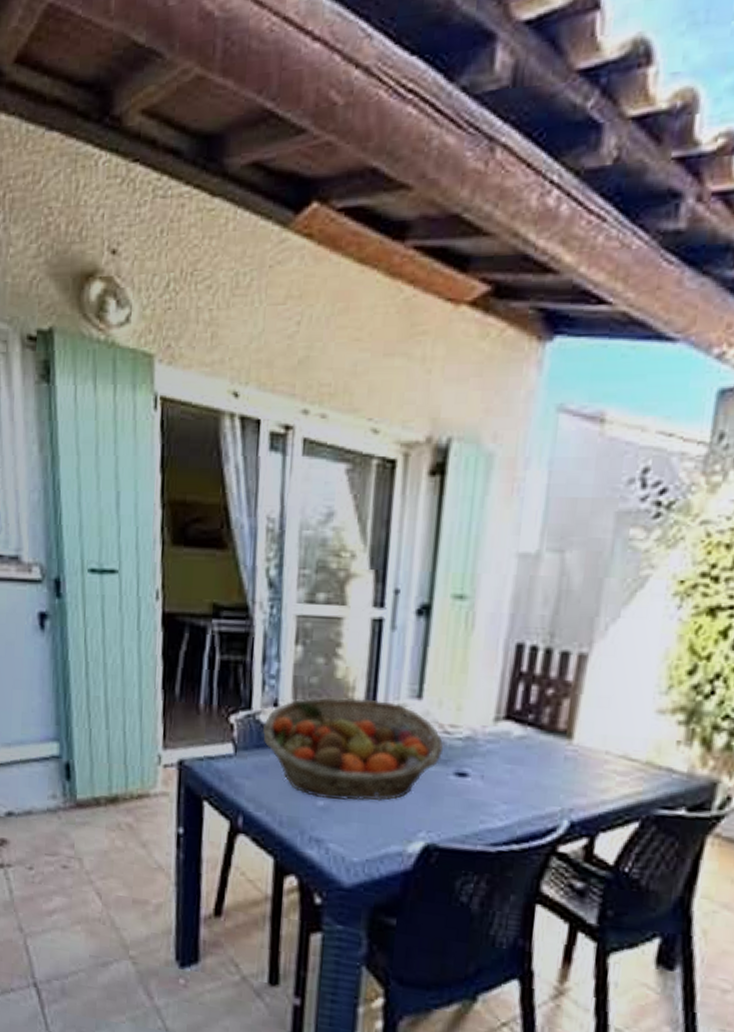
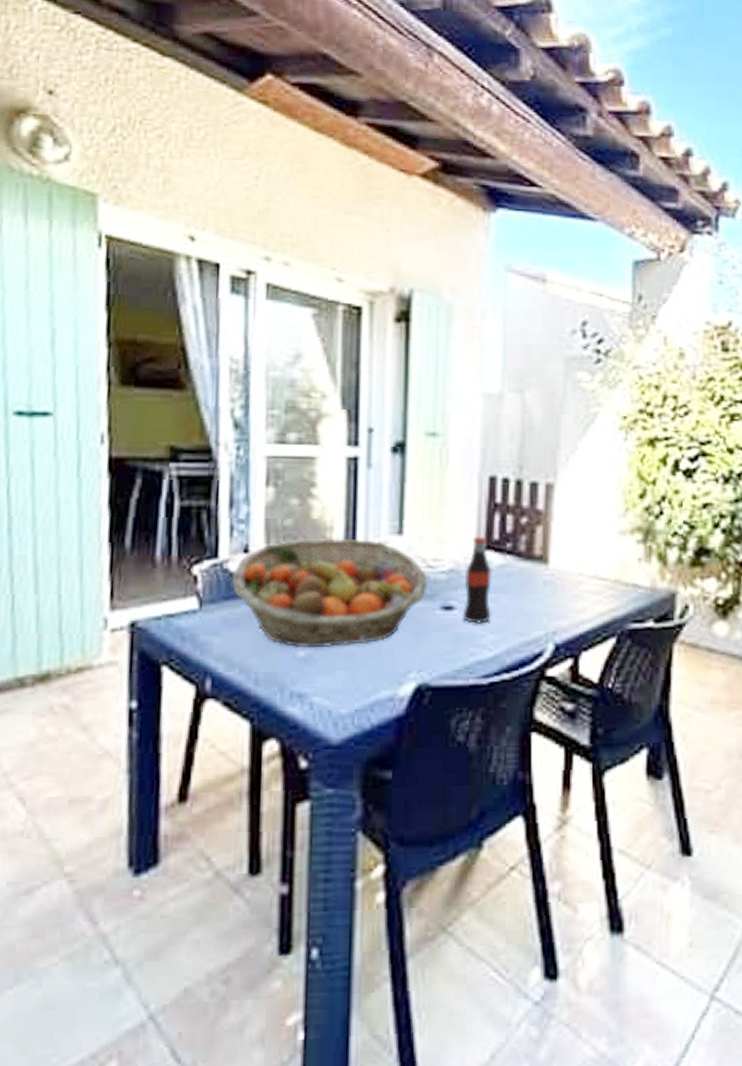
bottle: none [475,706,512,793] -> present [462,537,493,624]

